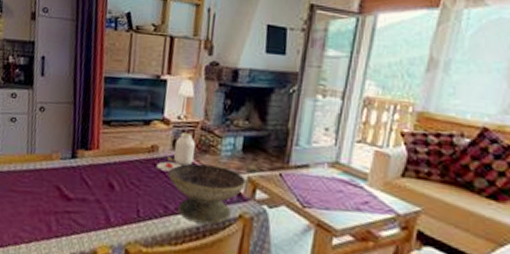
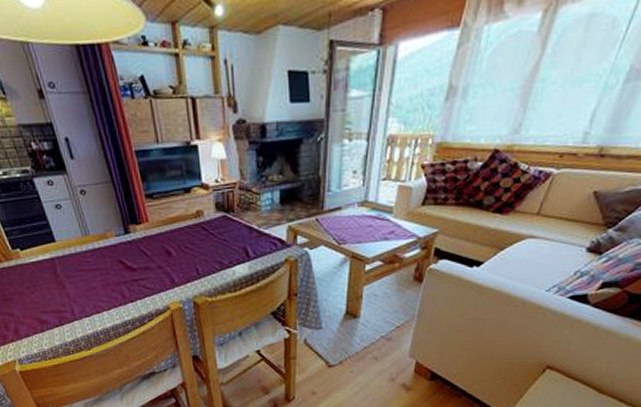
jar: present [156,133,196,172] -> none [204,195,238,232]
decorative bowl: present [167,163,247,225] -> none [216,220,288,271]

